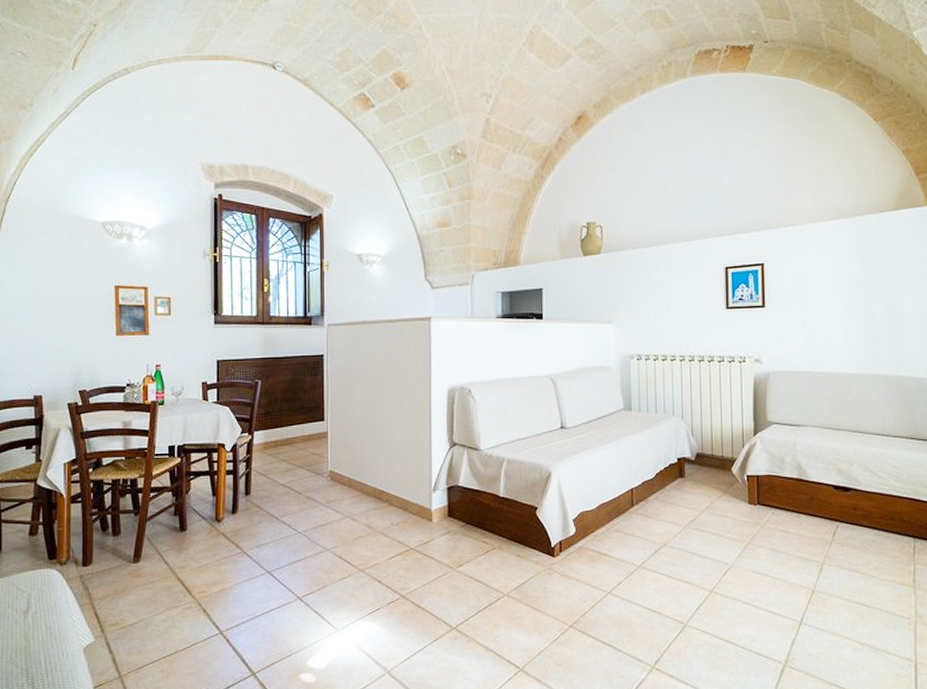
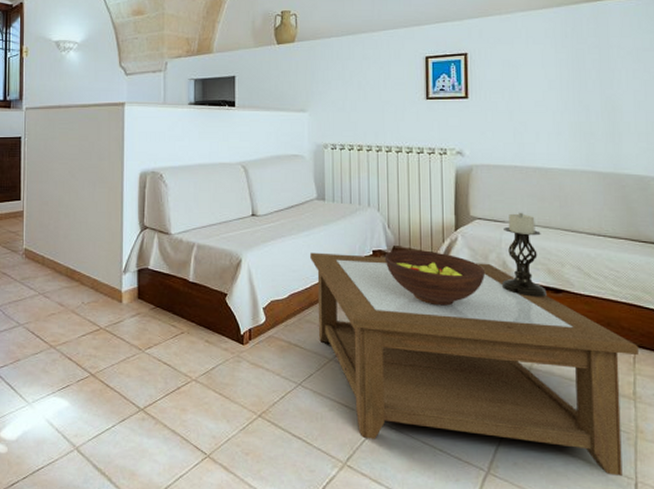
coffee table: none [618,462,918,659] -> present [310,252,638,476]
fruit bowl: none [688,456,781,509] -> present [384,250,485,306]
candle holder: none [796,415,837,496] -> present [501,212,547,297]

